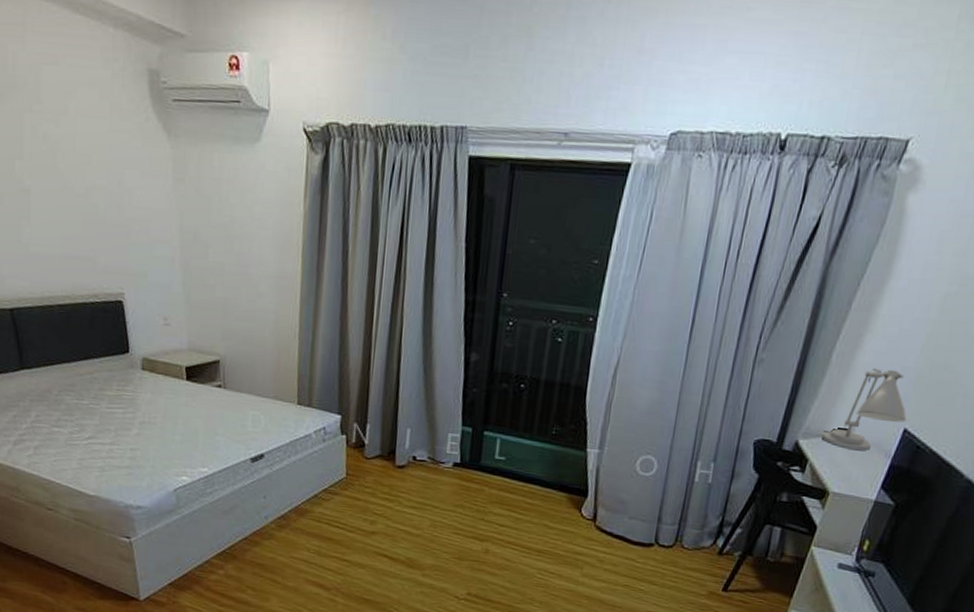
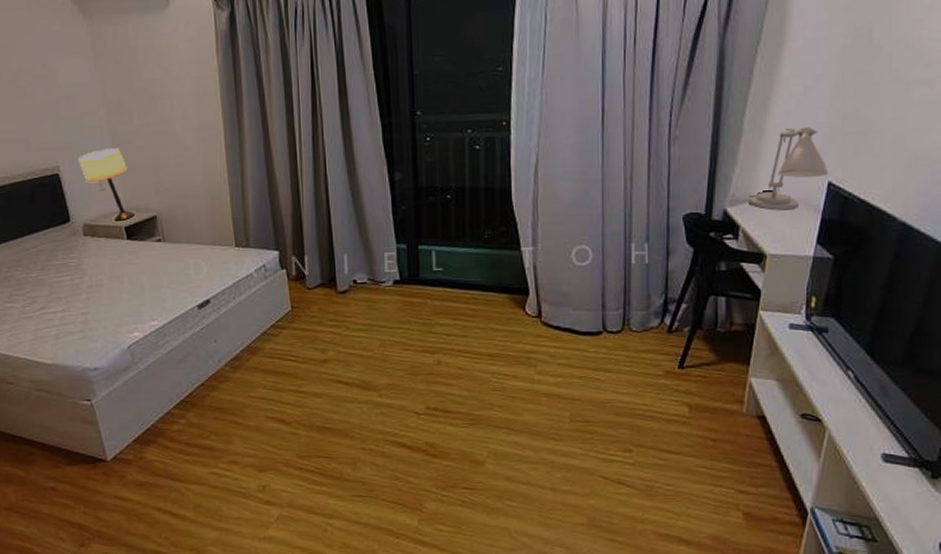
table lamp: none [145,282,198,361] -> present [79,148,136,222]

